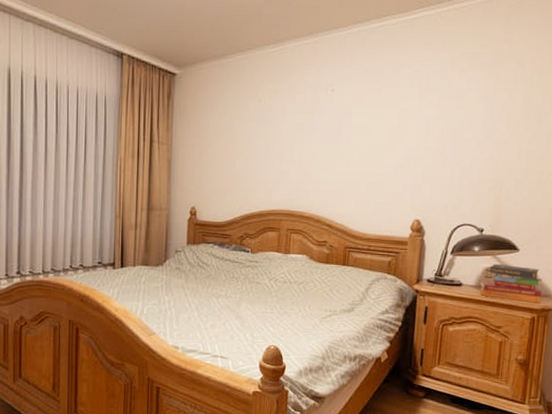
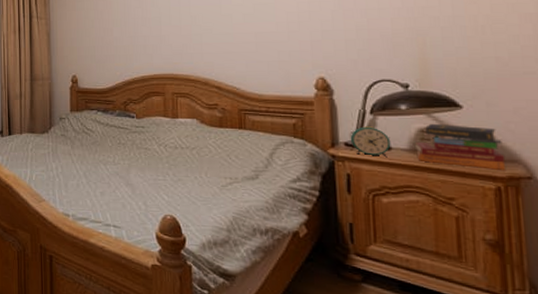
alarm clock: none [432,264,463,292] -> present [350,125,391,156]

